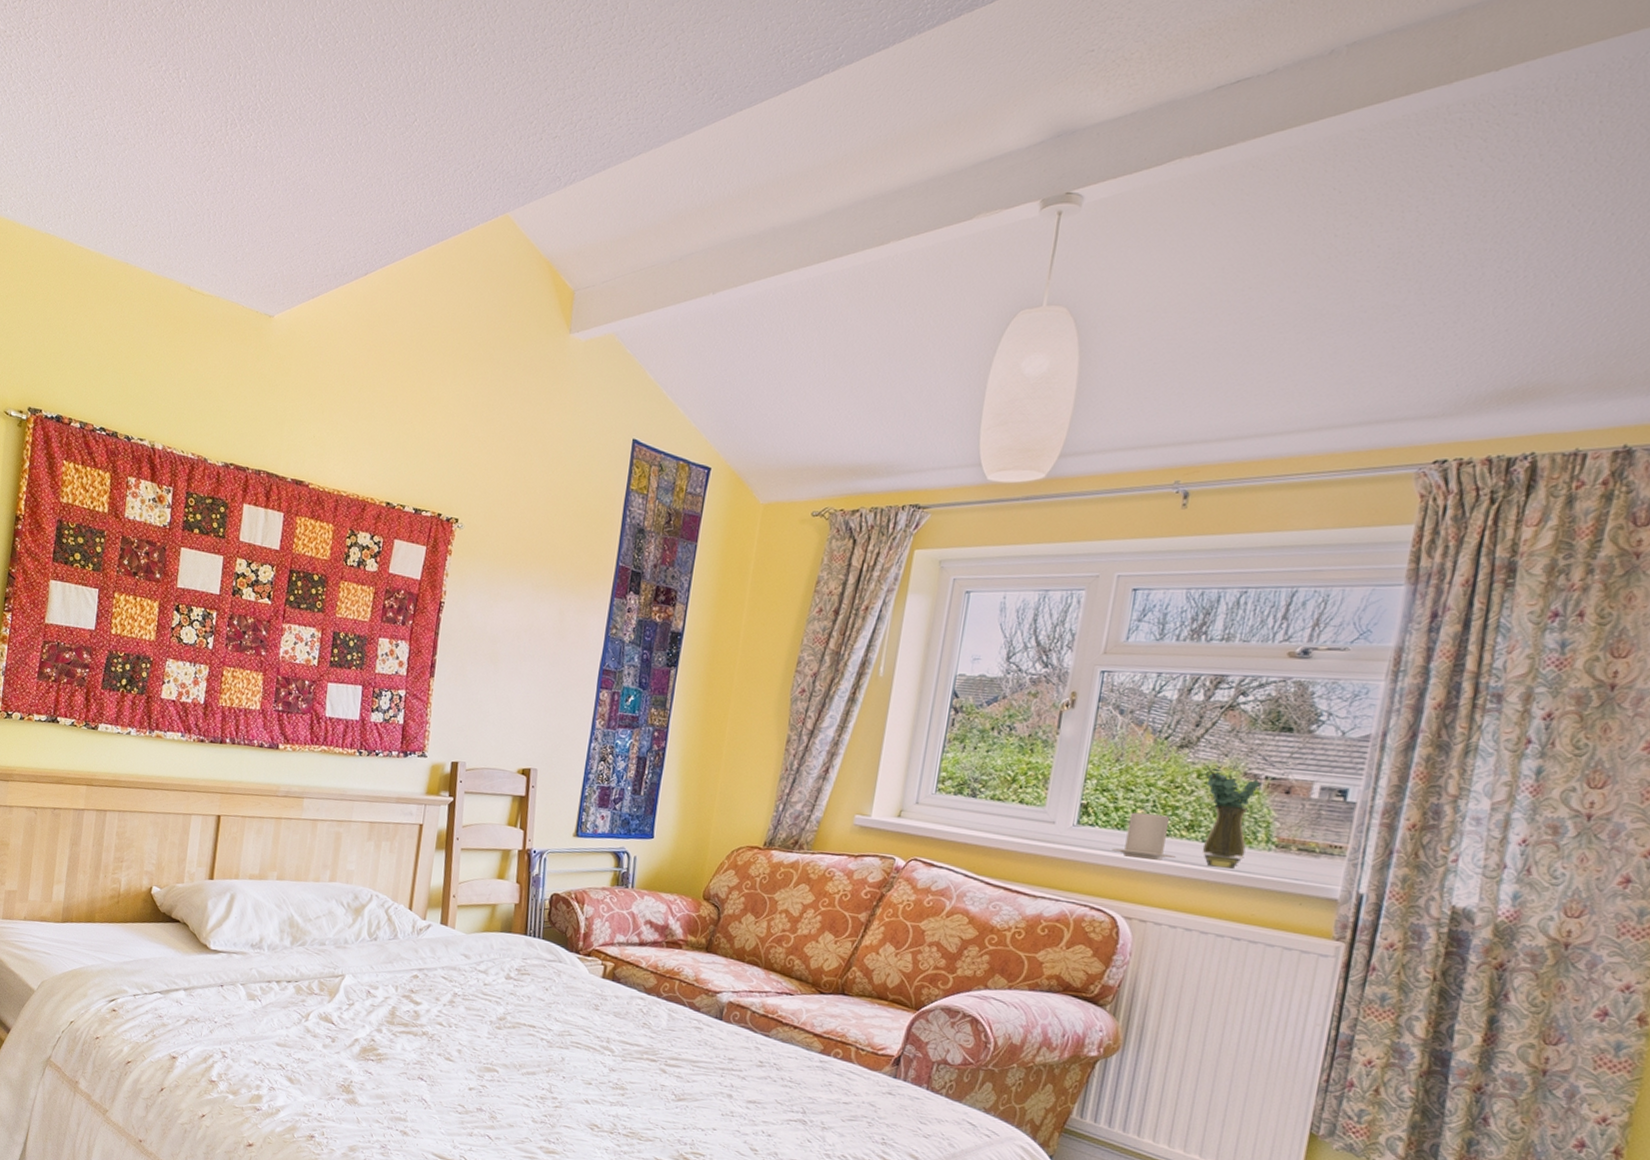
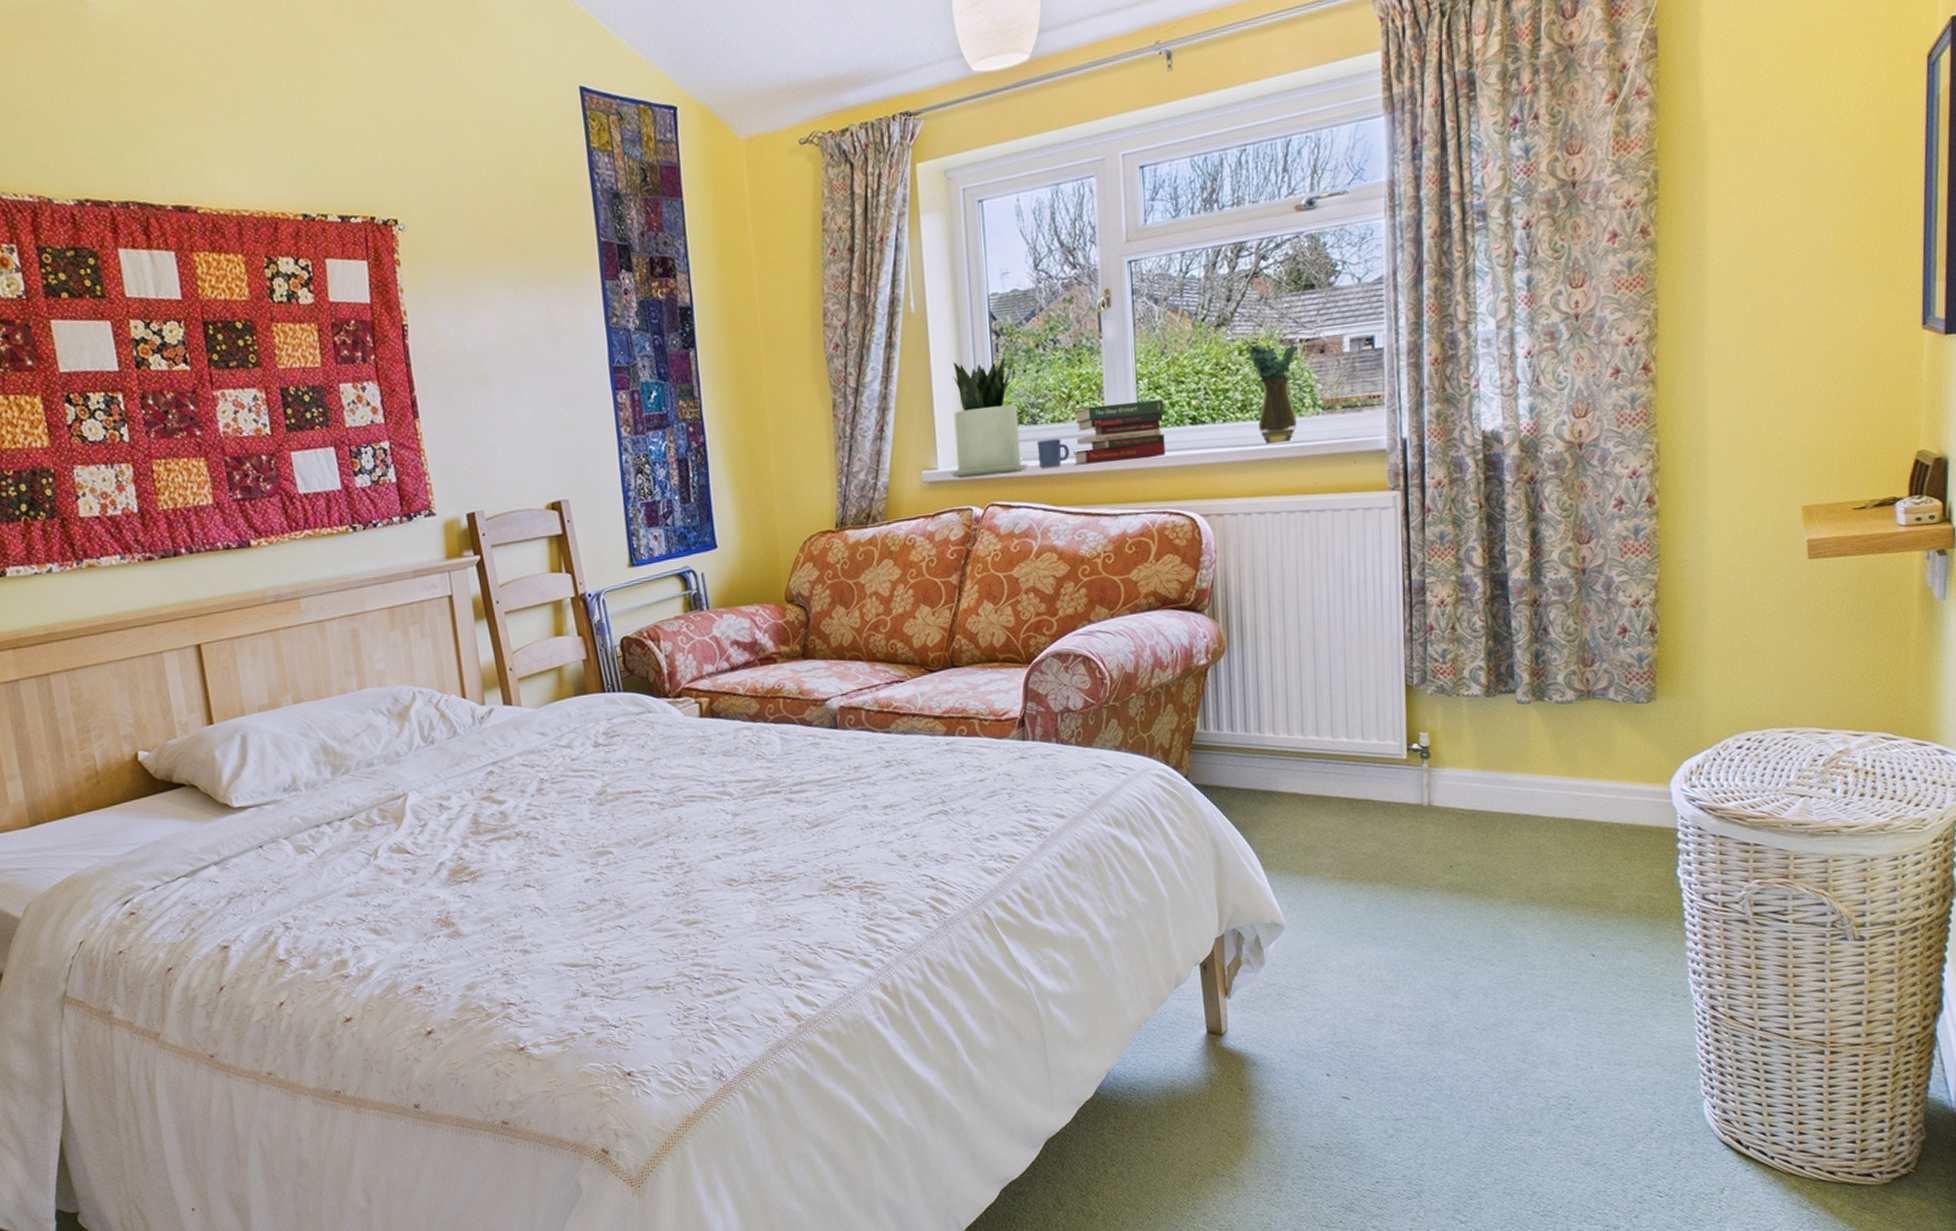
planter: none [882,726,967,836] -> present [951,355,1028,479]
mug: none [969,813,1003,841] -> present [1036,438,1070,469]
books: none [1005,793,1109,854] -> present [1074,400,1166,465]
candle: present [1112,812,1176,862] -> none [1177,401,1236,454]

